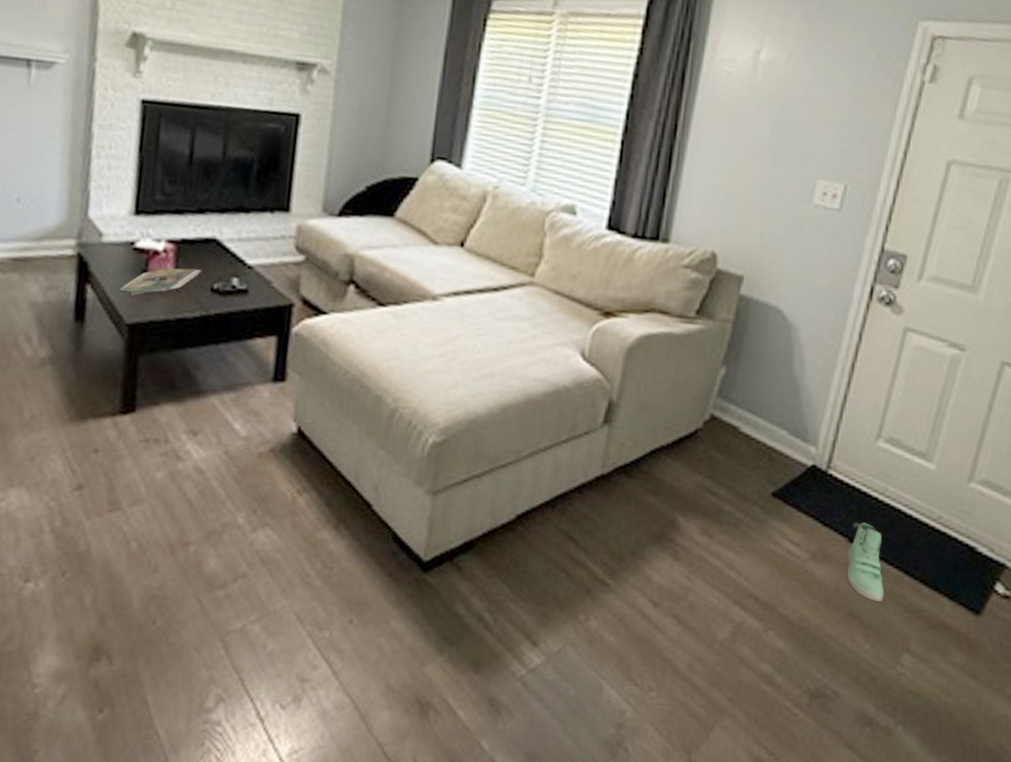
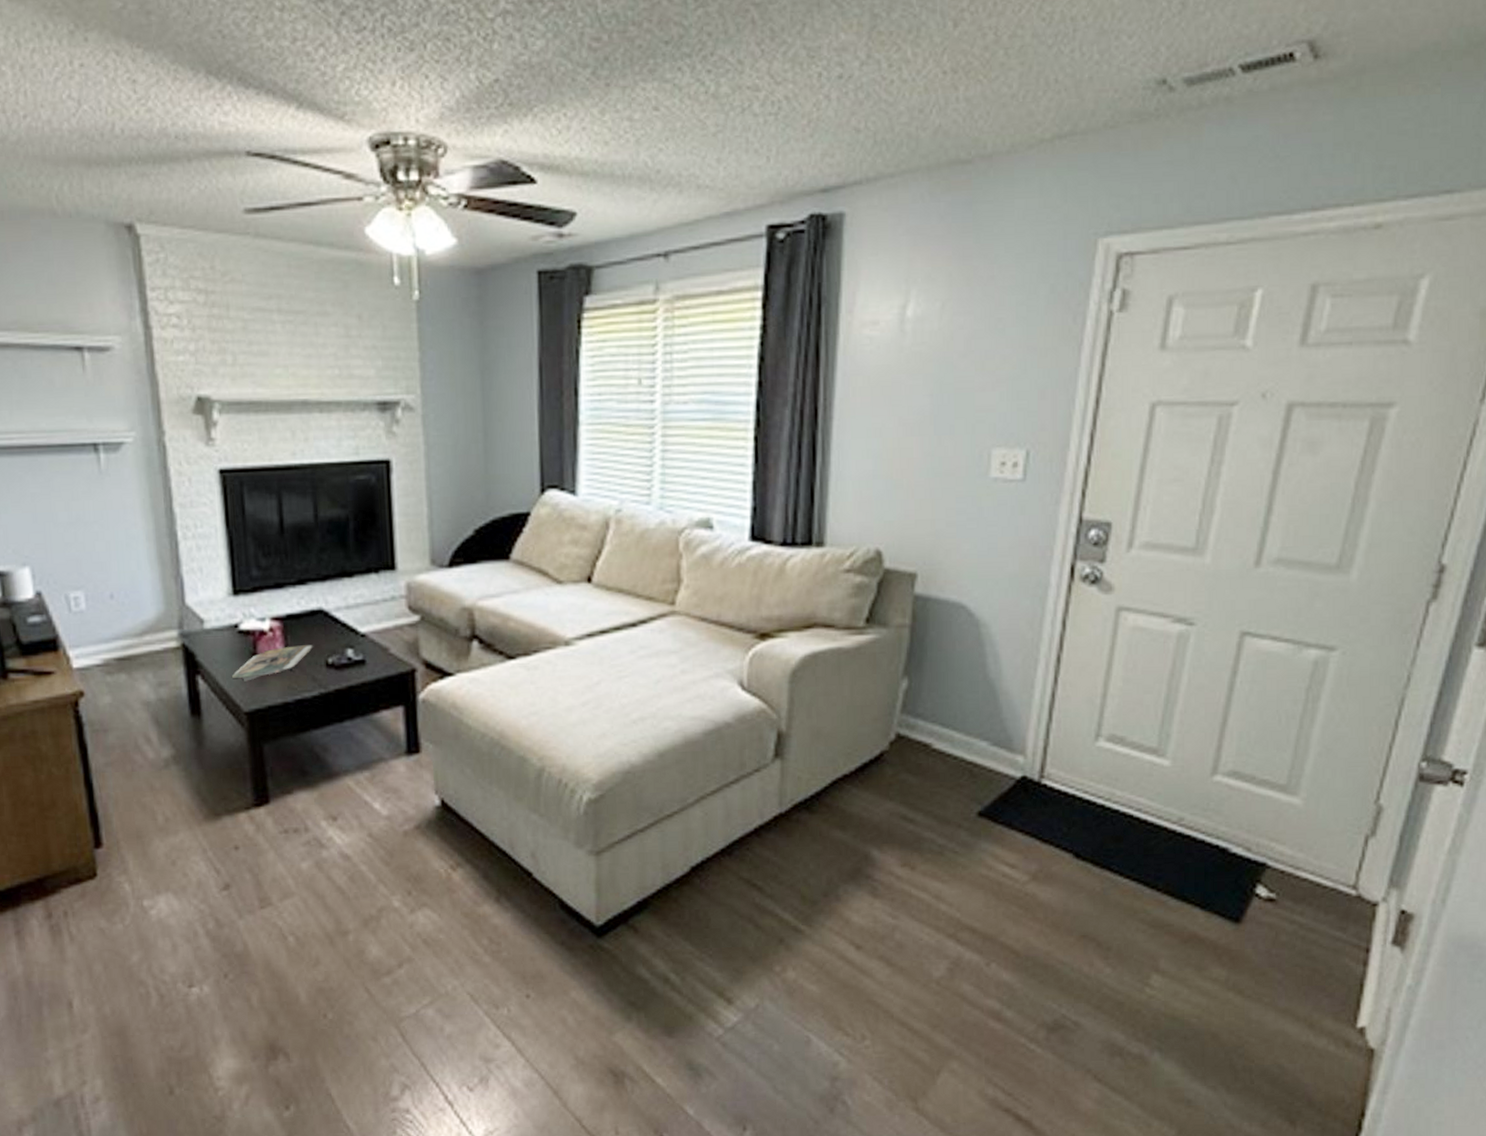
sneaker: present [846,522,884,601] -> none [1074,834,1122,920]

